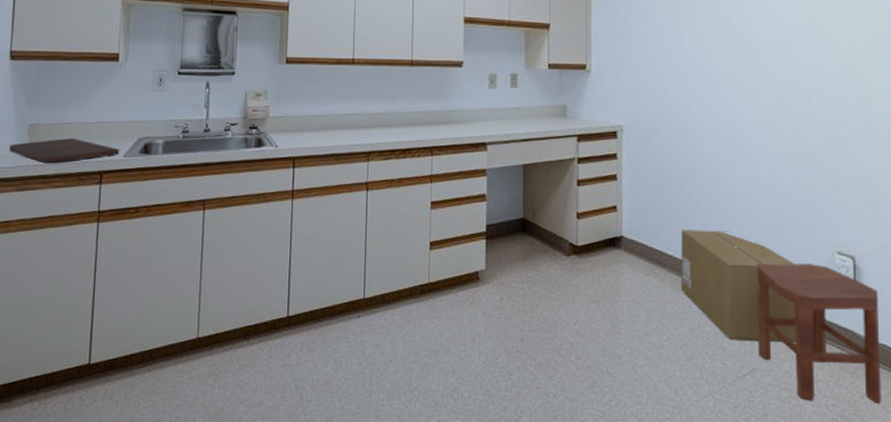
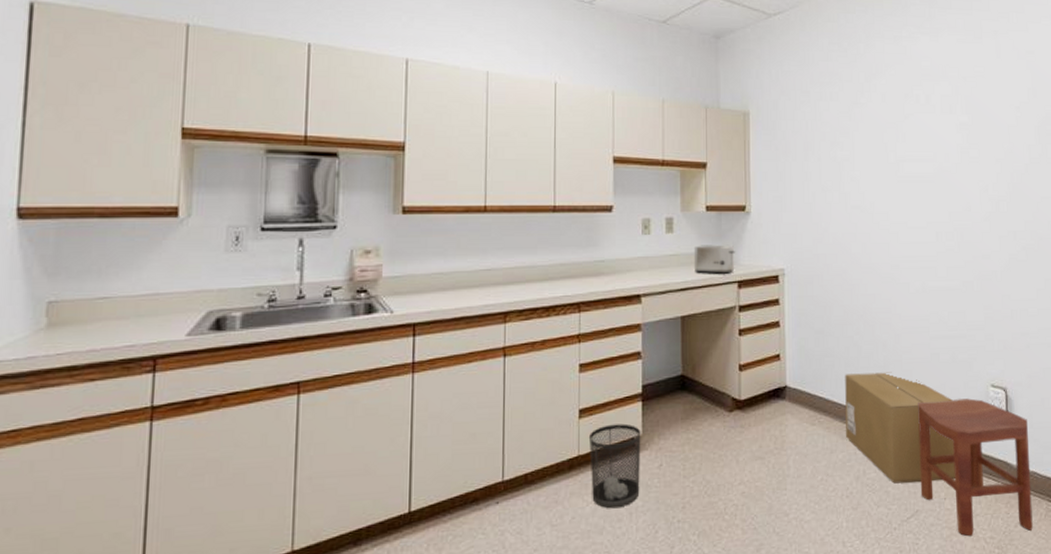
cutting board: present [9,137,120,164] -> none [17,315,182,351]
waste bin: none [437,257,485,333] -> present [588,423,641,509]
toaster: none [536,100,575,129] -> present [693,245,735,275]

